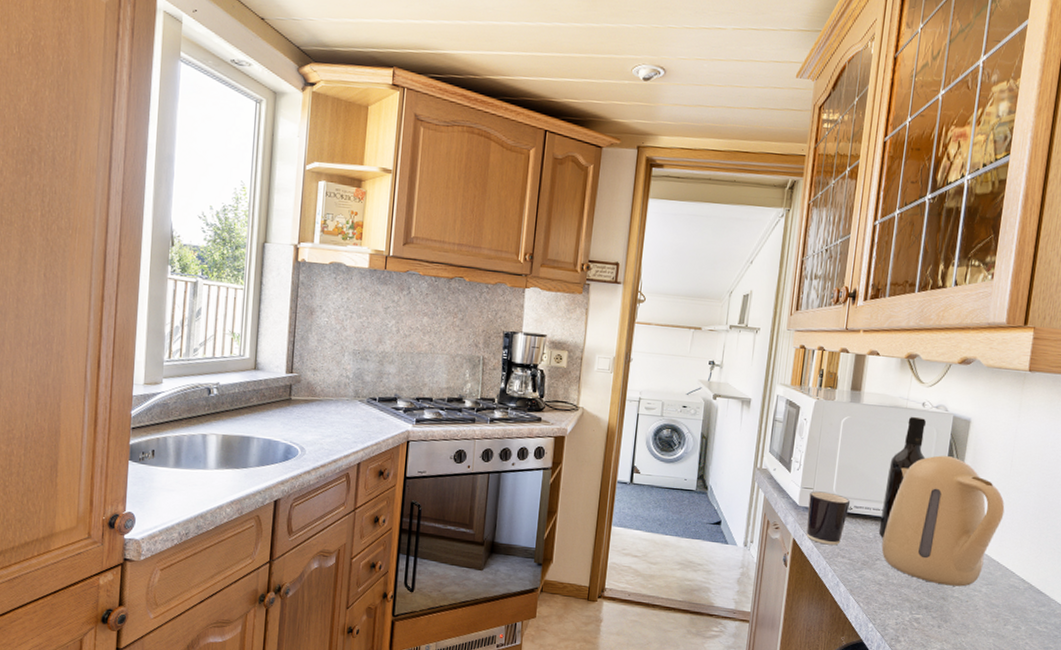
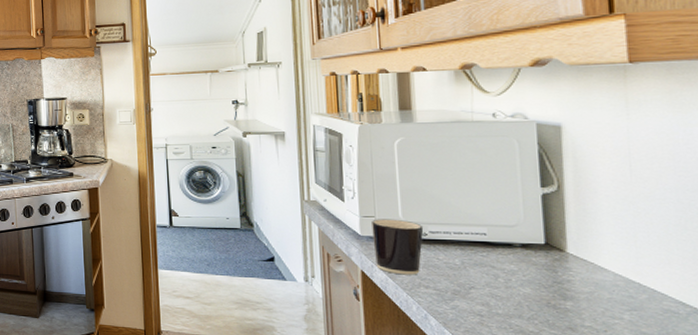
wine bottle: present [878,416,927,539] -> none [464,129,510,264]
kettle: present [881,455,1005,587] -> none [473,168,634,314]

